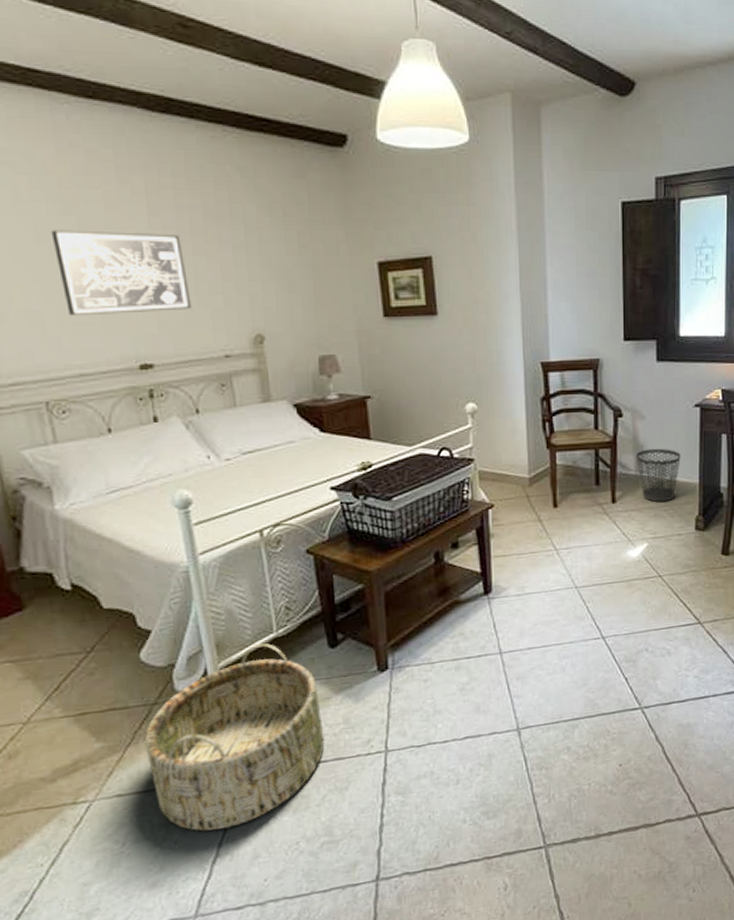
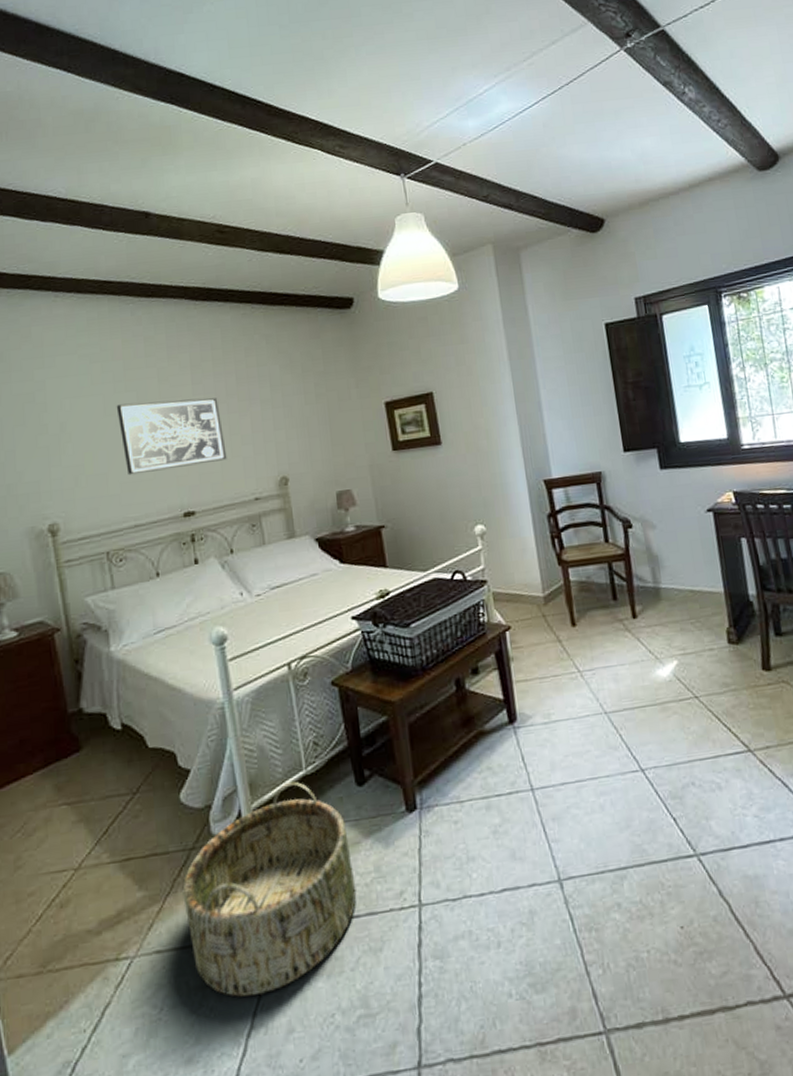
wastebasket: present [635,448,681,503] -> none [651,557,701,616]

